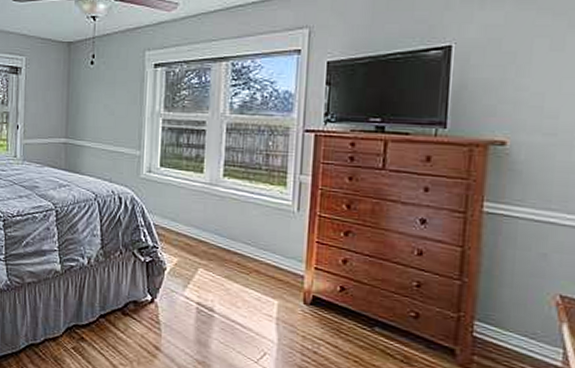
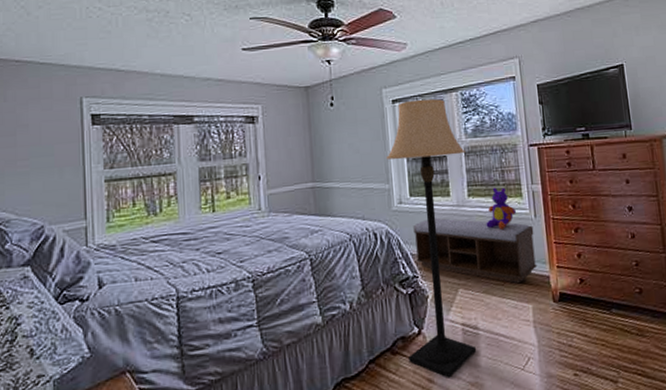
lamp: none [138,66,228,351] -> present [387,98,477,378]
bench: none [158,192,294,277] -> present [413,217,537,284]
stuffed bear: none [239,171,277,217] -> present [486,187,517,229]

